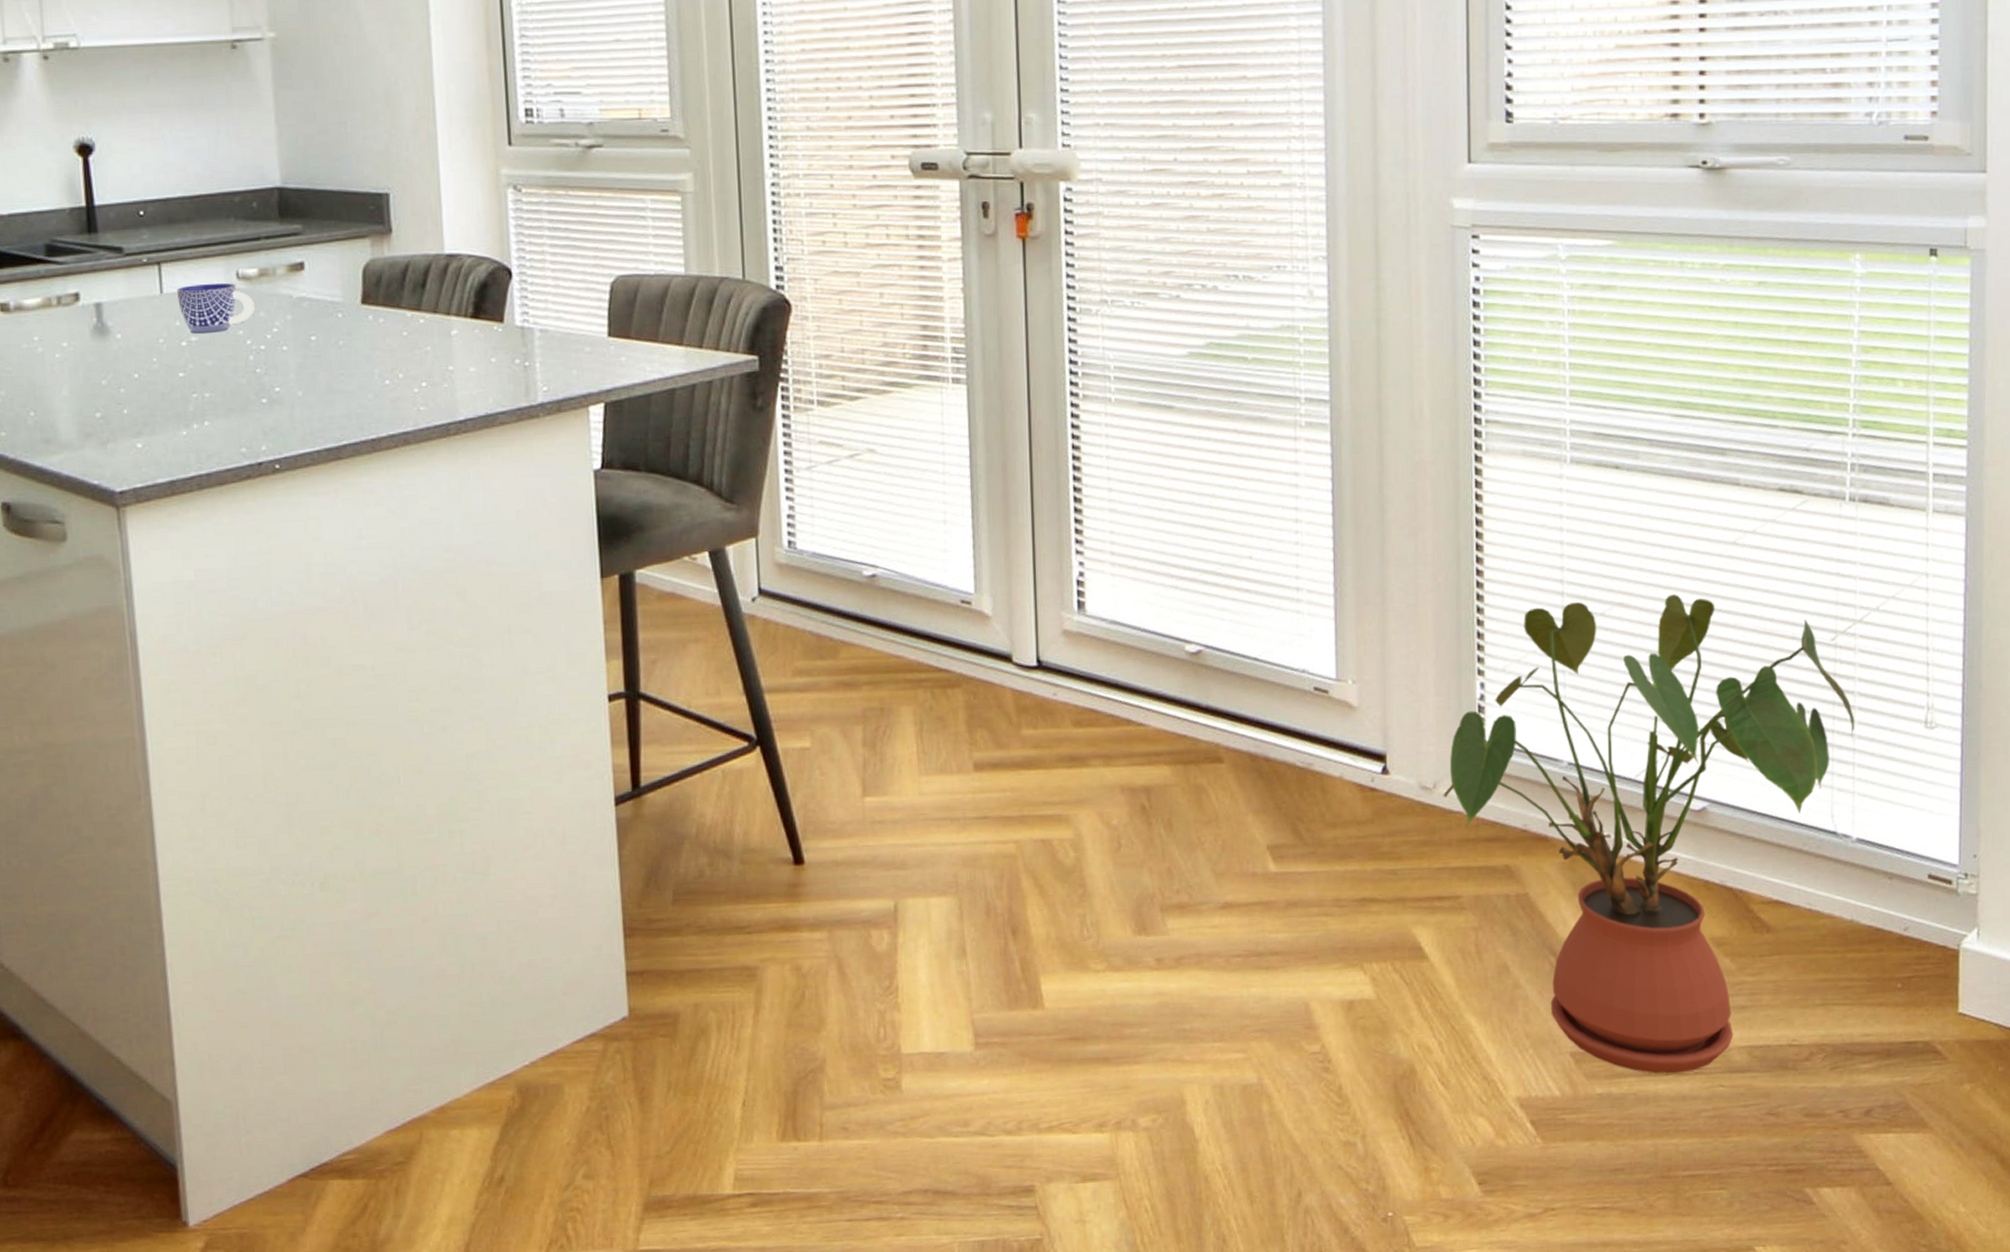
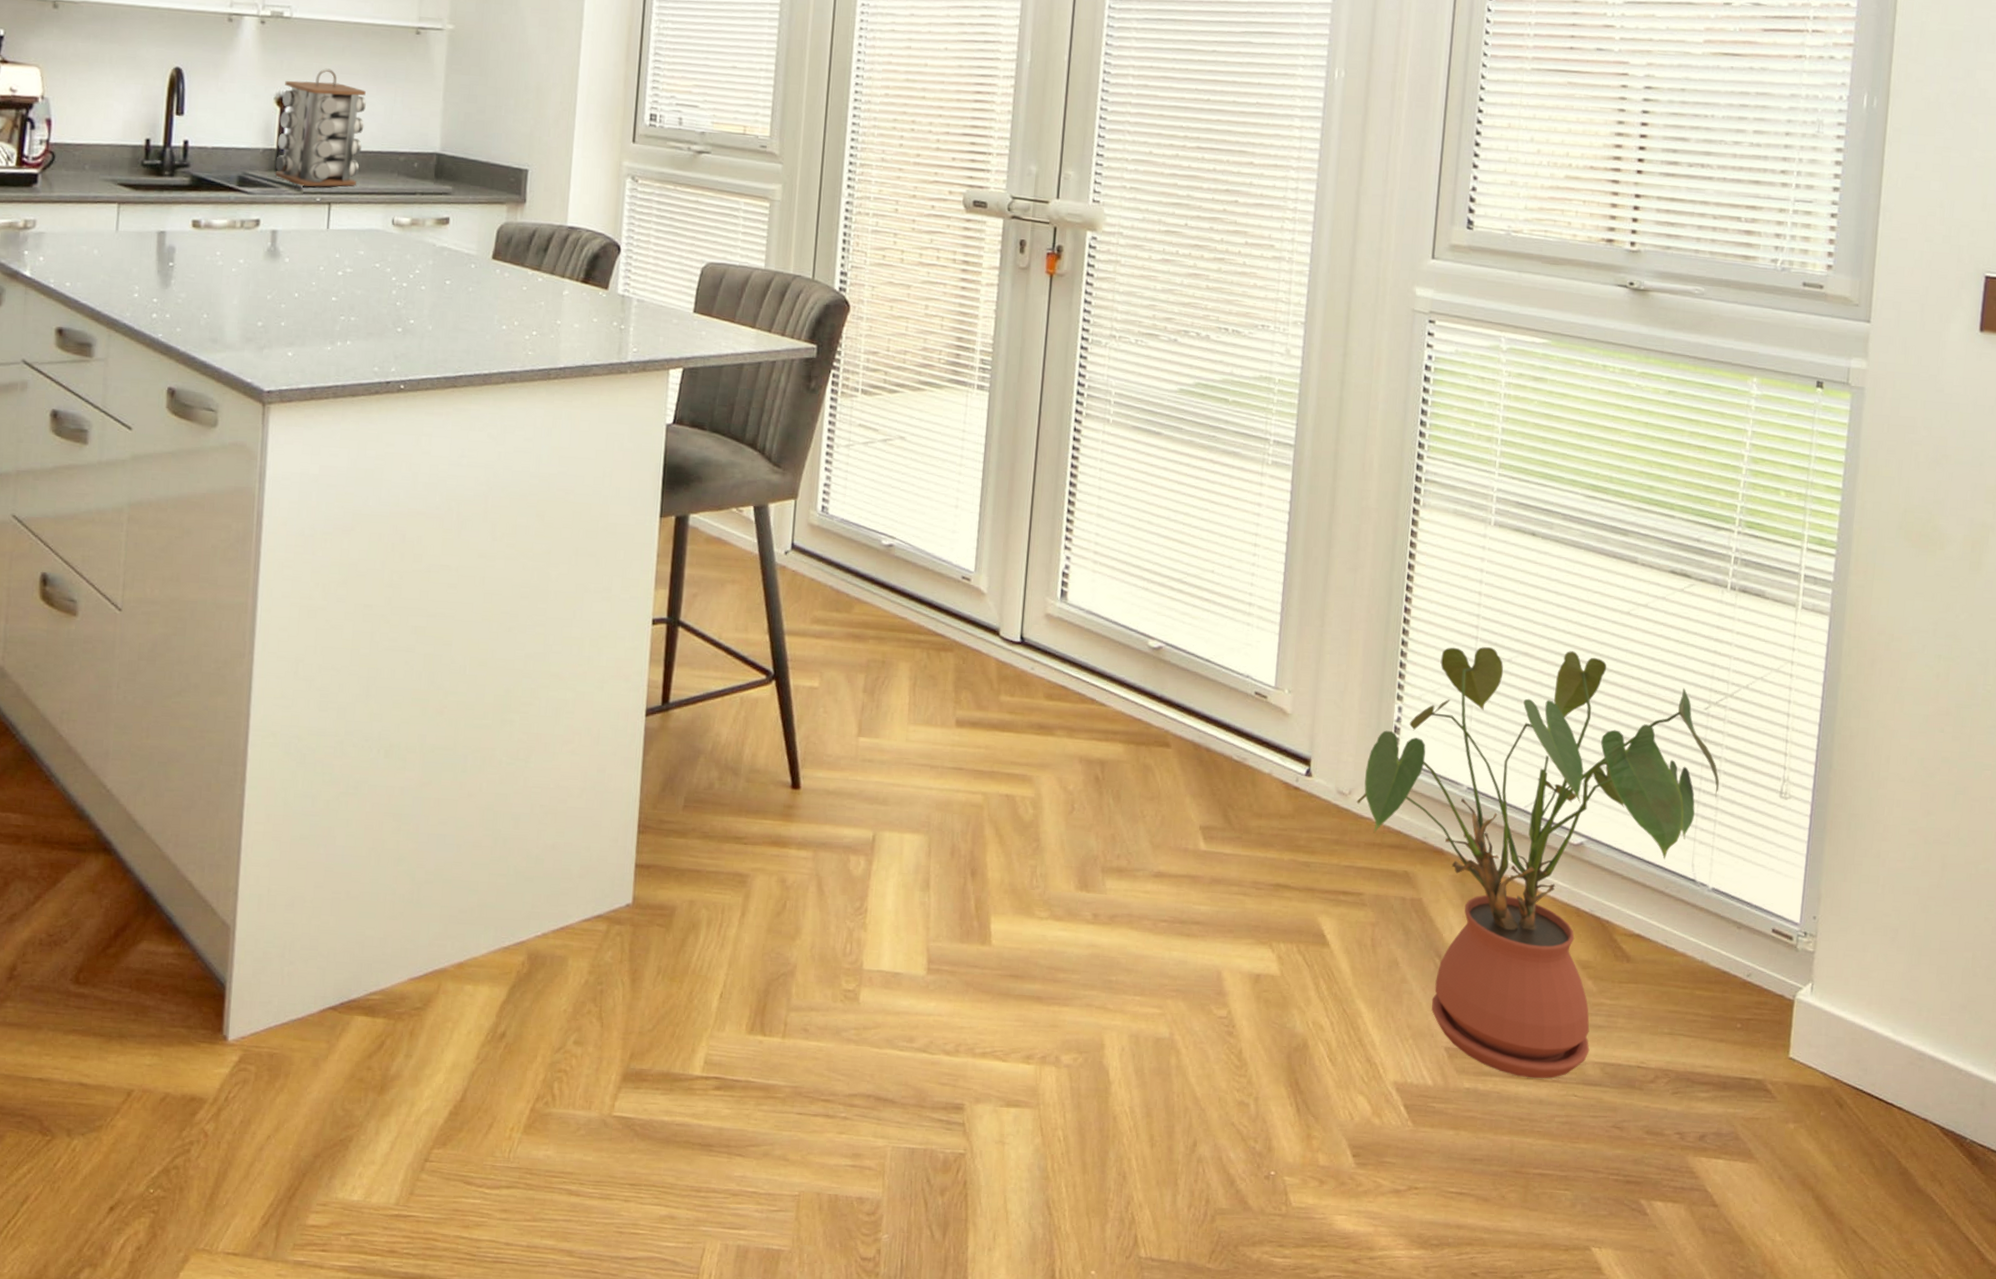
spice rack: none [83,103,189,246] -> present [275,68,366,188]
cup: present [177,283,255,335] -> none [340,225,403,268]

